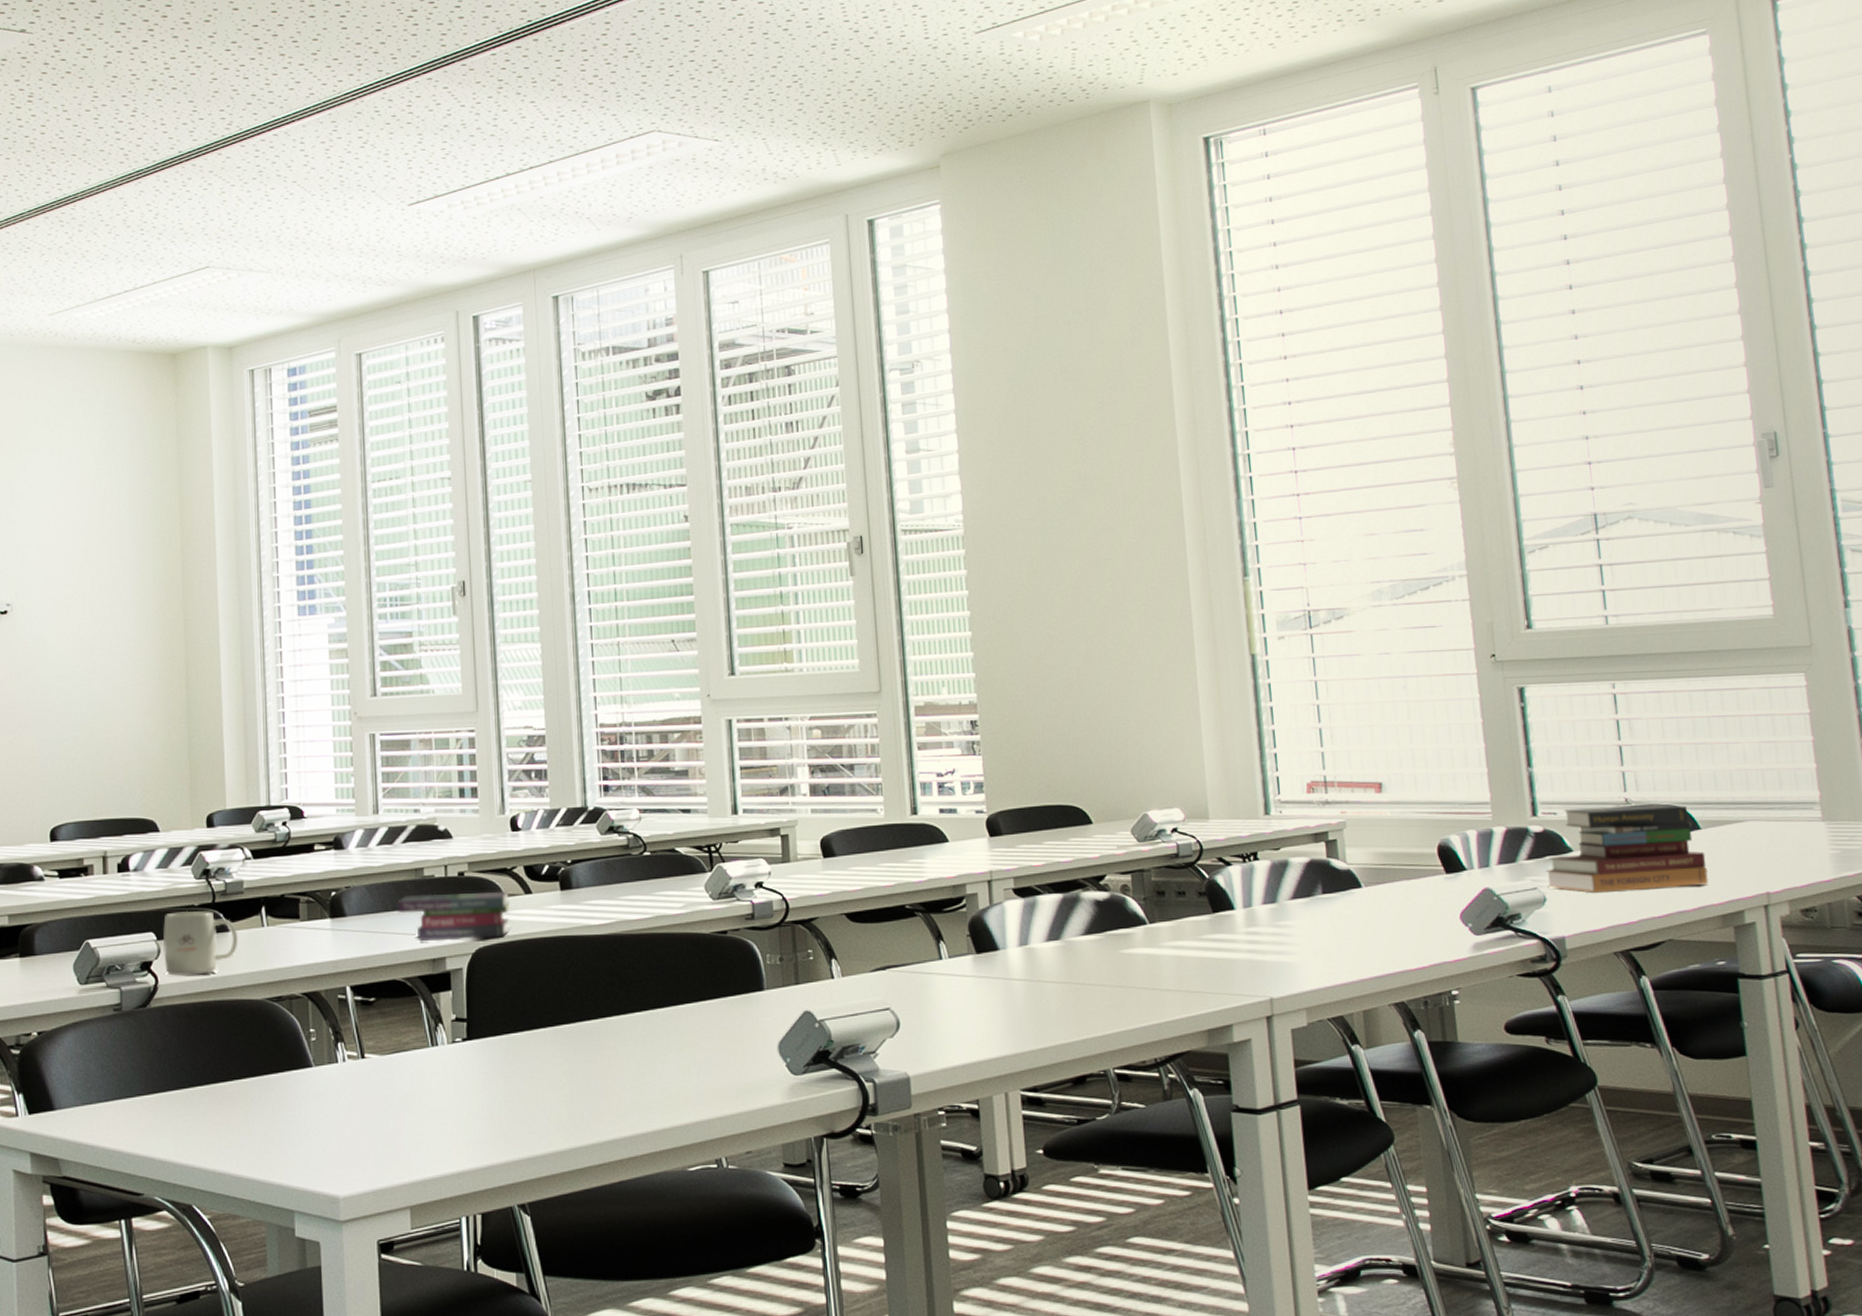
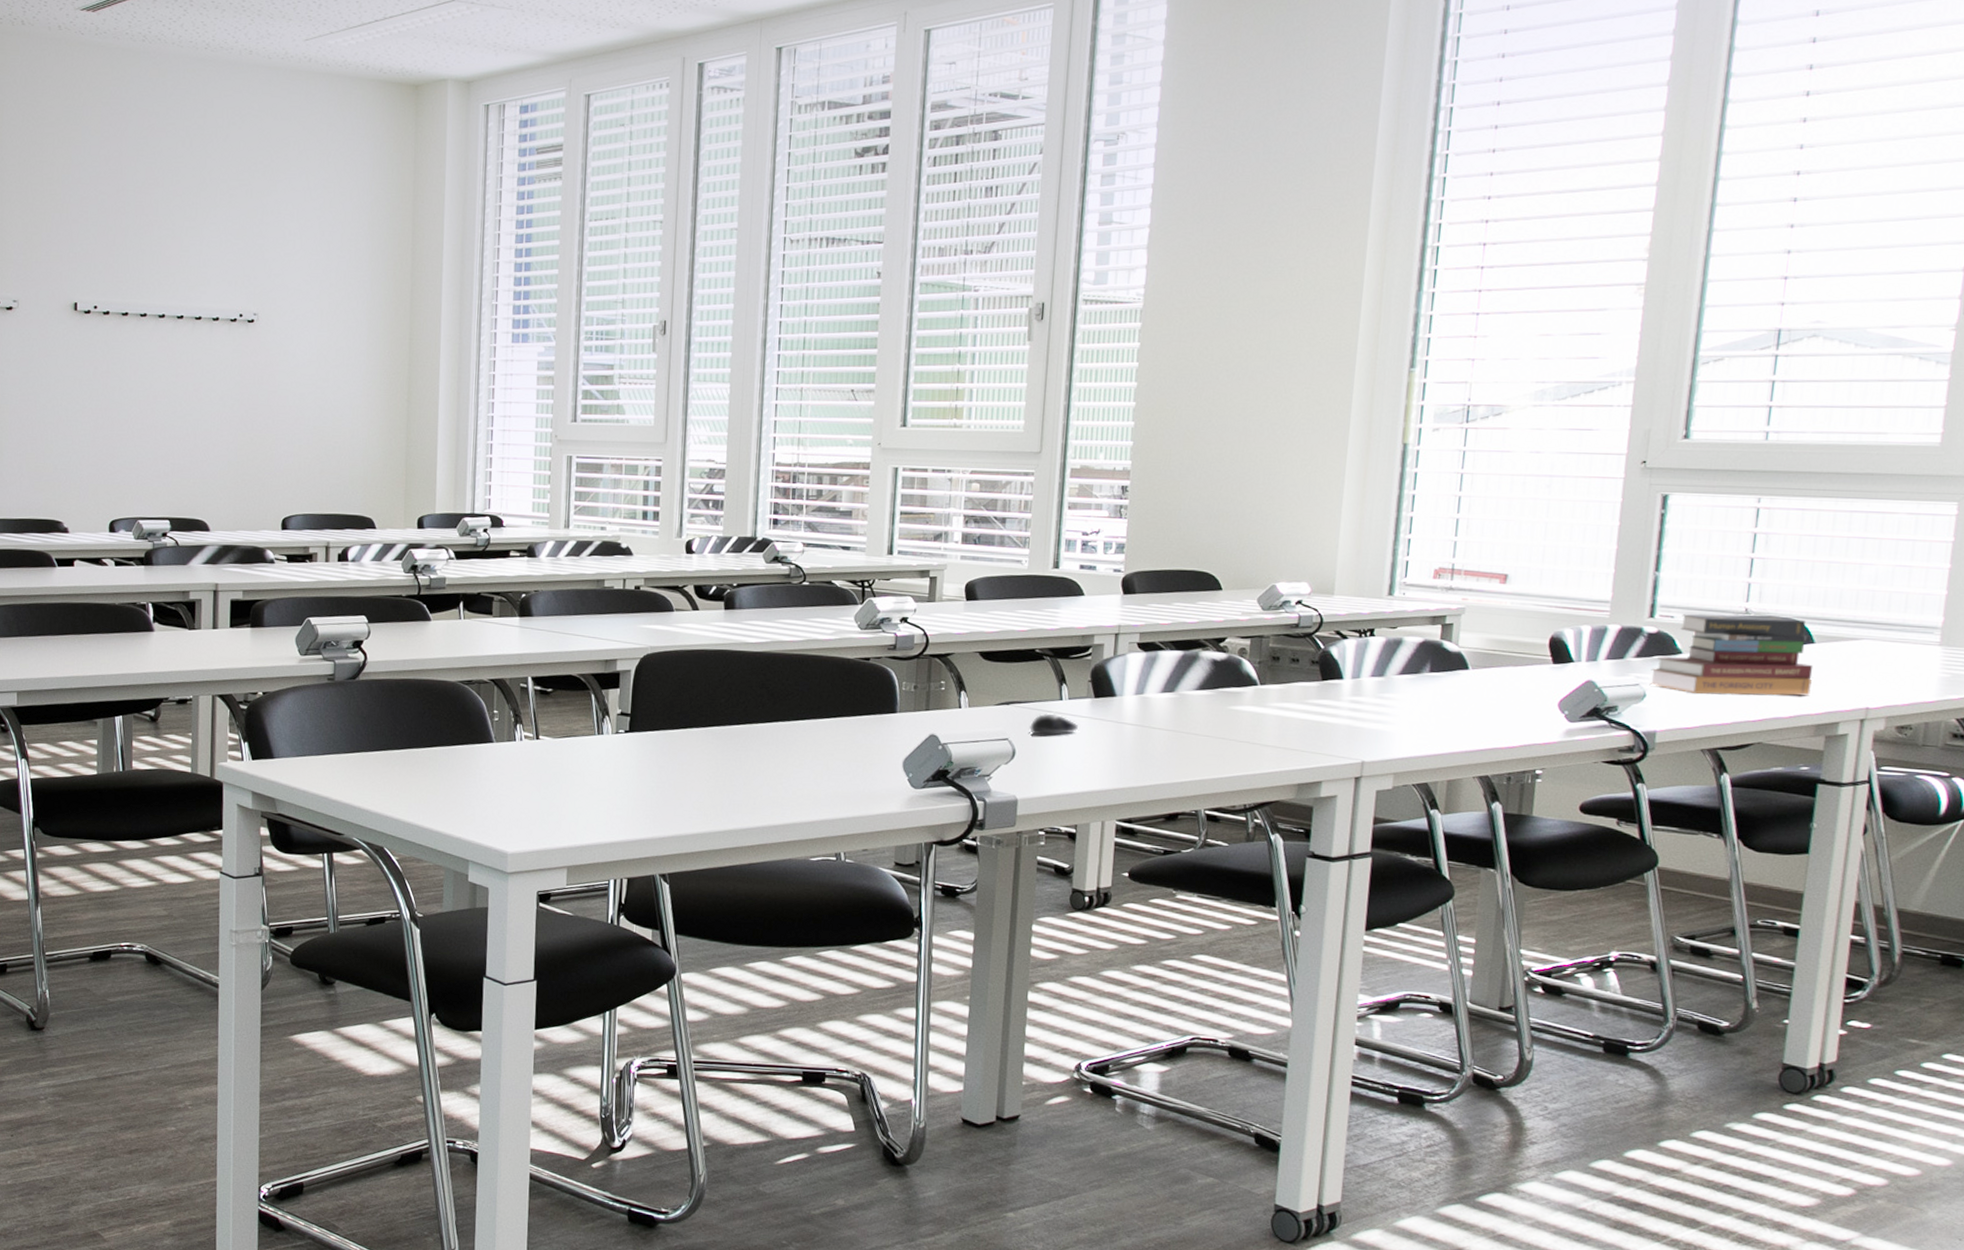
mug: present [163,910,239,976] -> none [373,599,438,656]
books: present [396,891,510,941] -> none [578,602,678,646]
computer mouse: none [911,975,963,1001] -> present [1029,713,1078,735]

